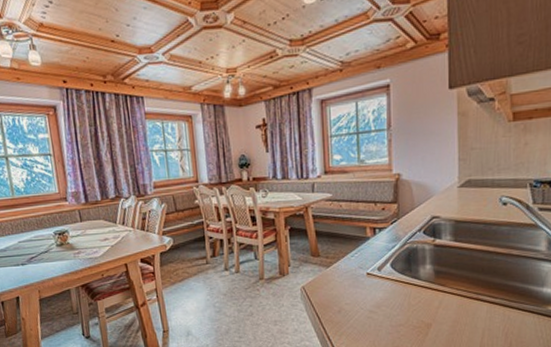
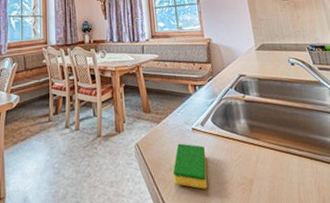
dish sponge: none [341,287,380,331] -> present [172,143,207,190]

